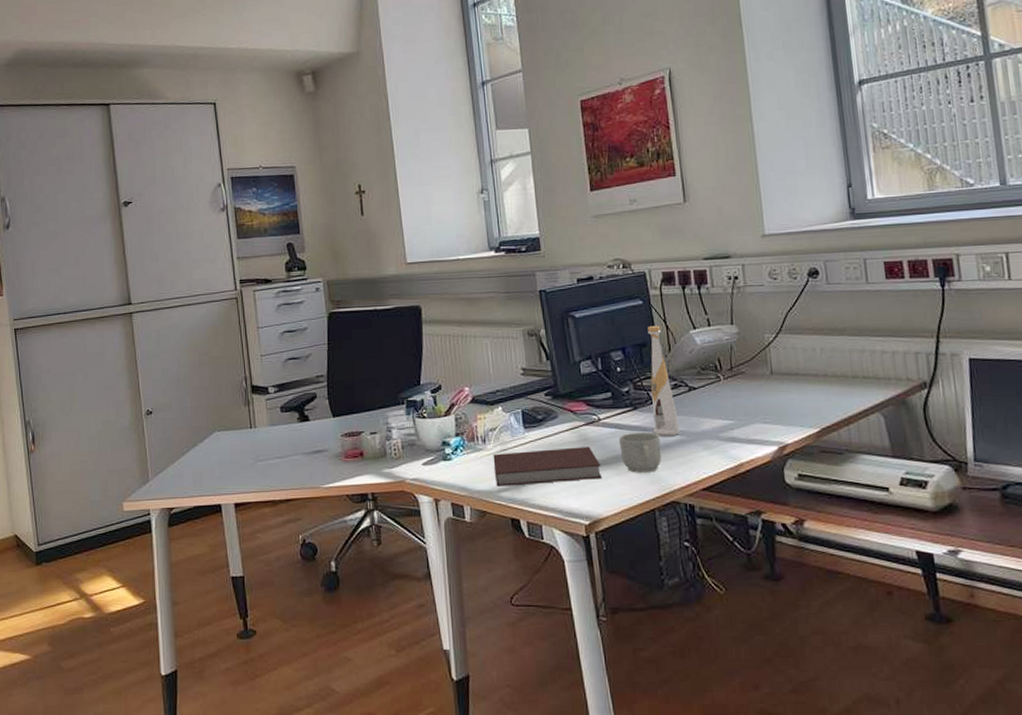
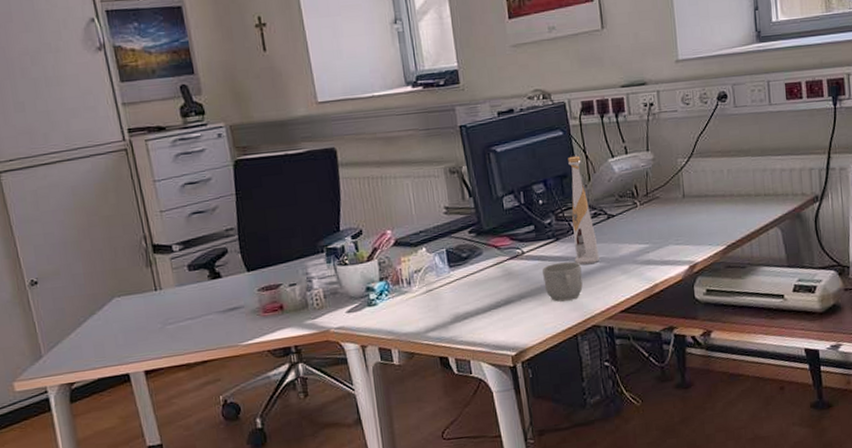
notebook: present [493,446,602,487] -> none [419,280,527,327]

